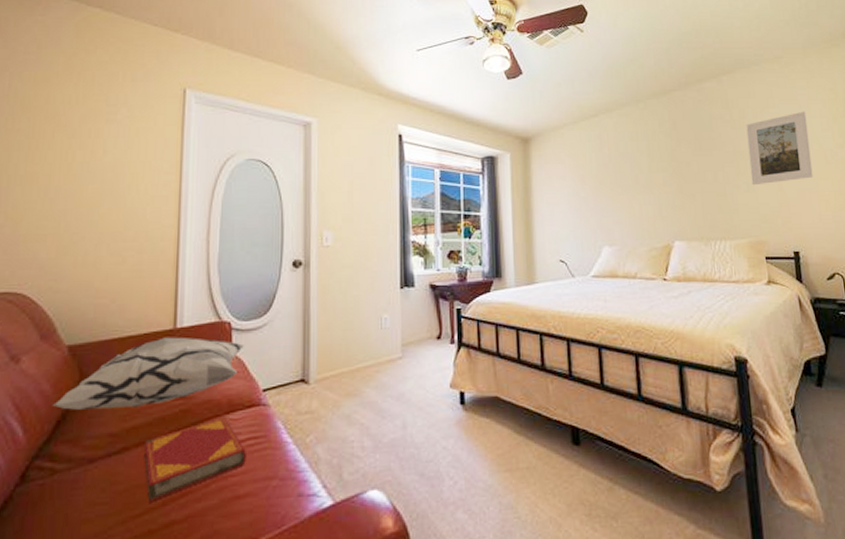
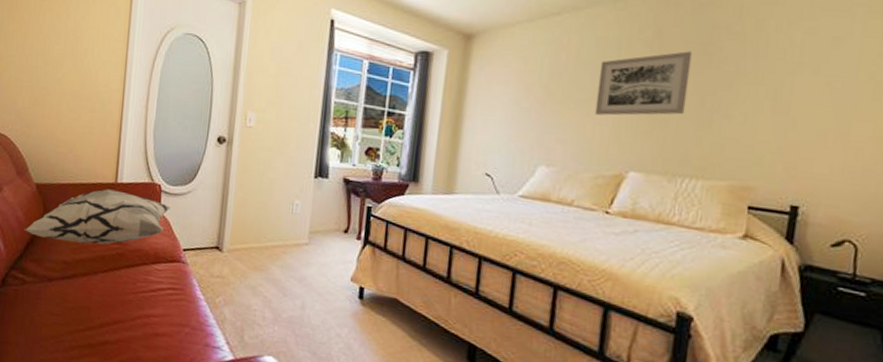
hardback book: present [144,416,248,502] -> none [88,265,167,322]
wall art: none [636,138,705,196] -> present [594,51,693,116]
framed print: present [746,111,813,186] -> none [751,27,860,118]

